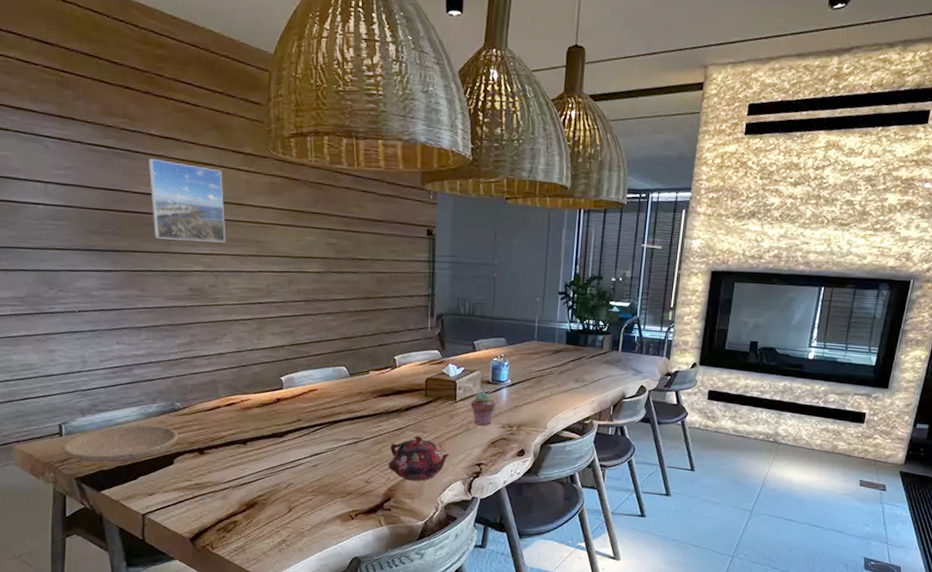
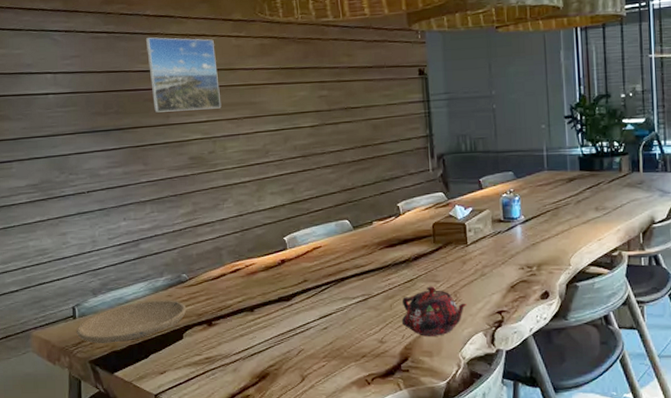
potted succulent: present [470,392,496,426] -> none [483,232,511,269]

